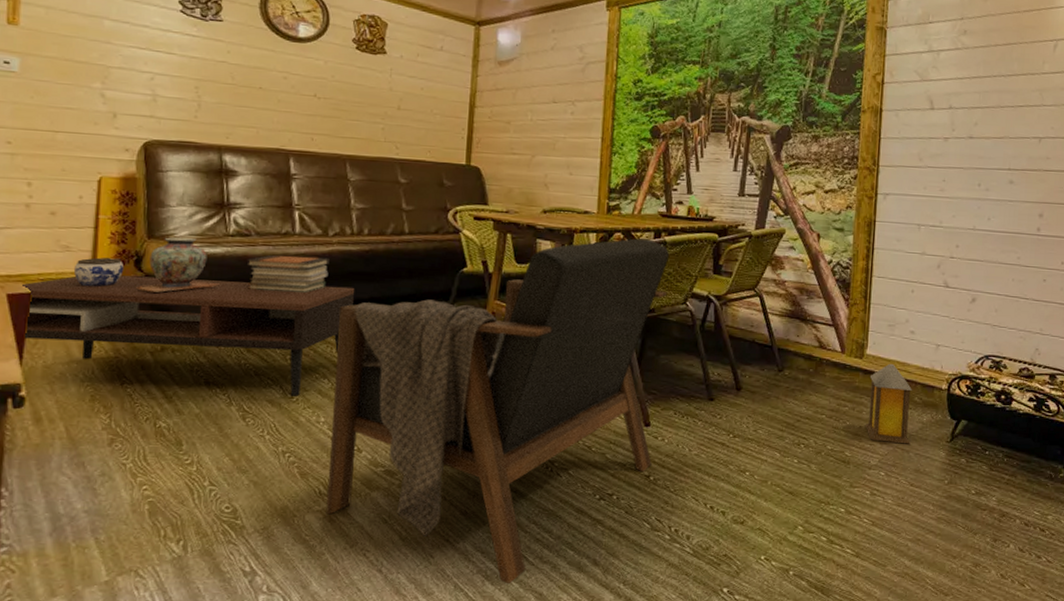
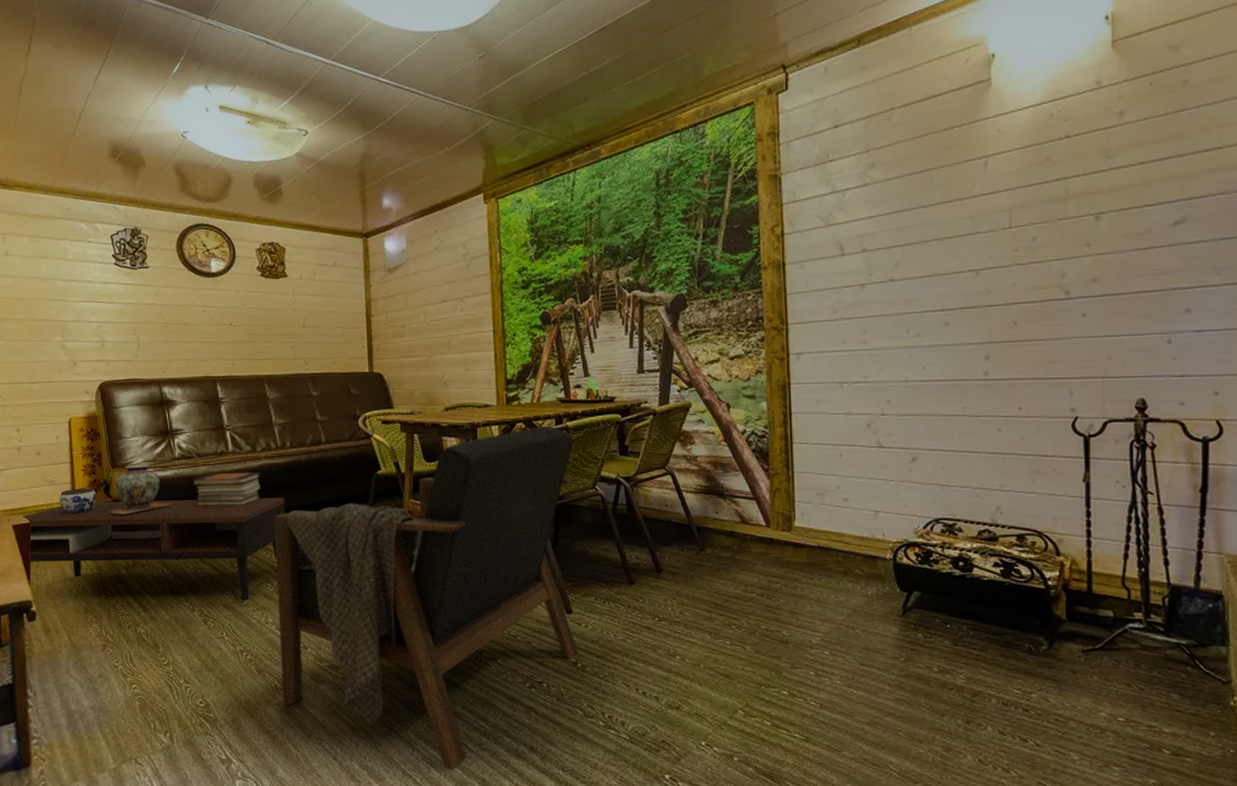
lantern: present [865,363,913,444] -> none [801,534,855,620]

